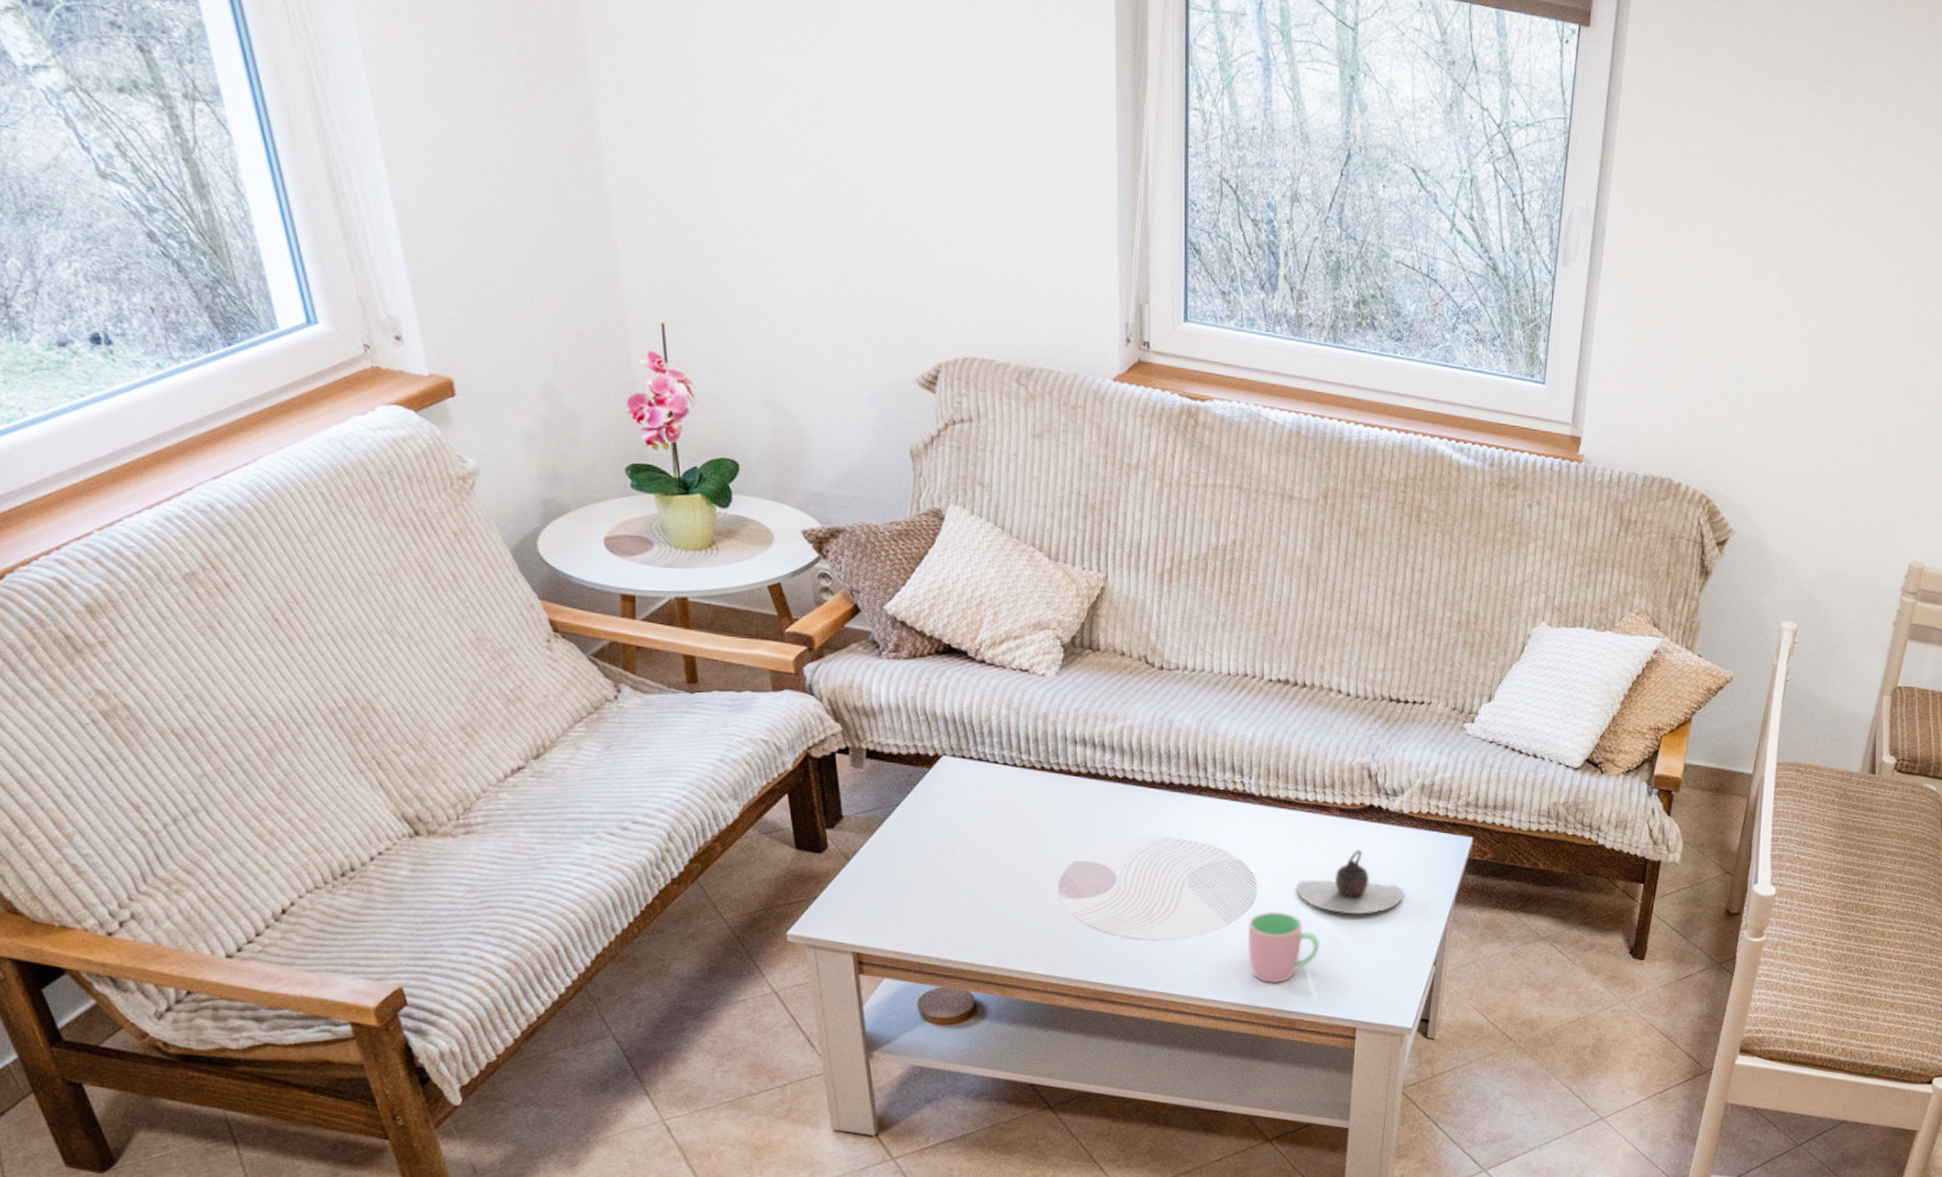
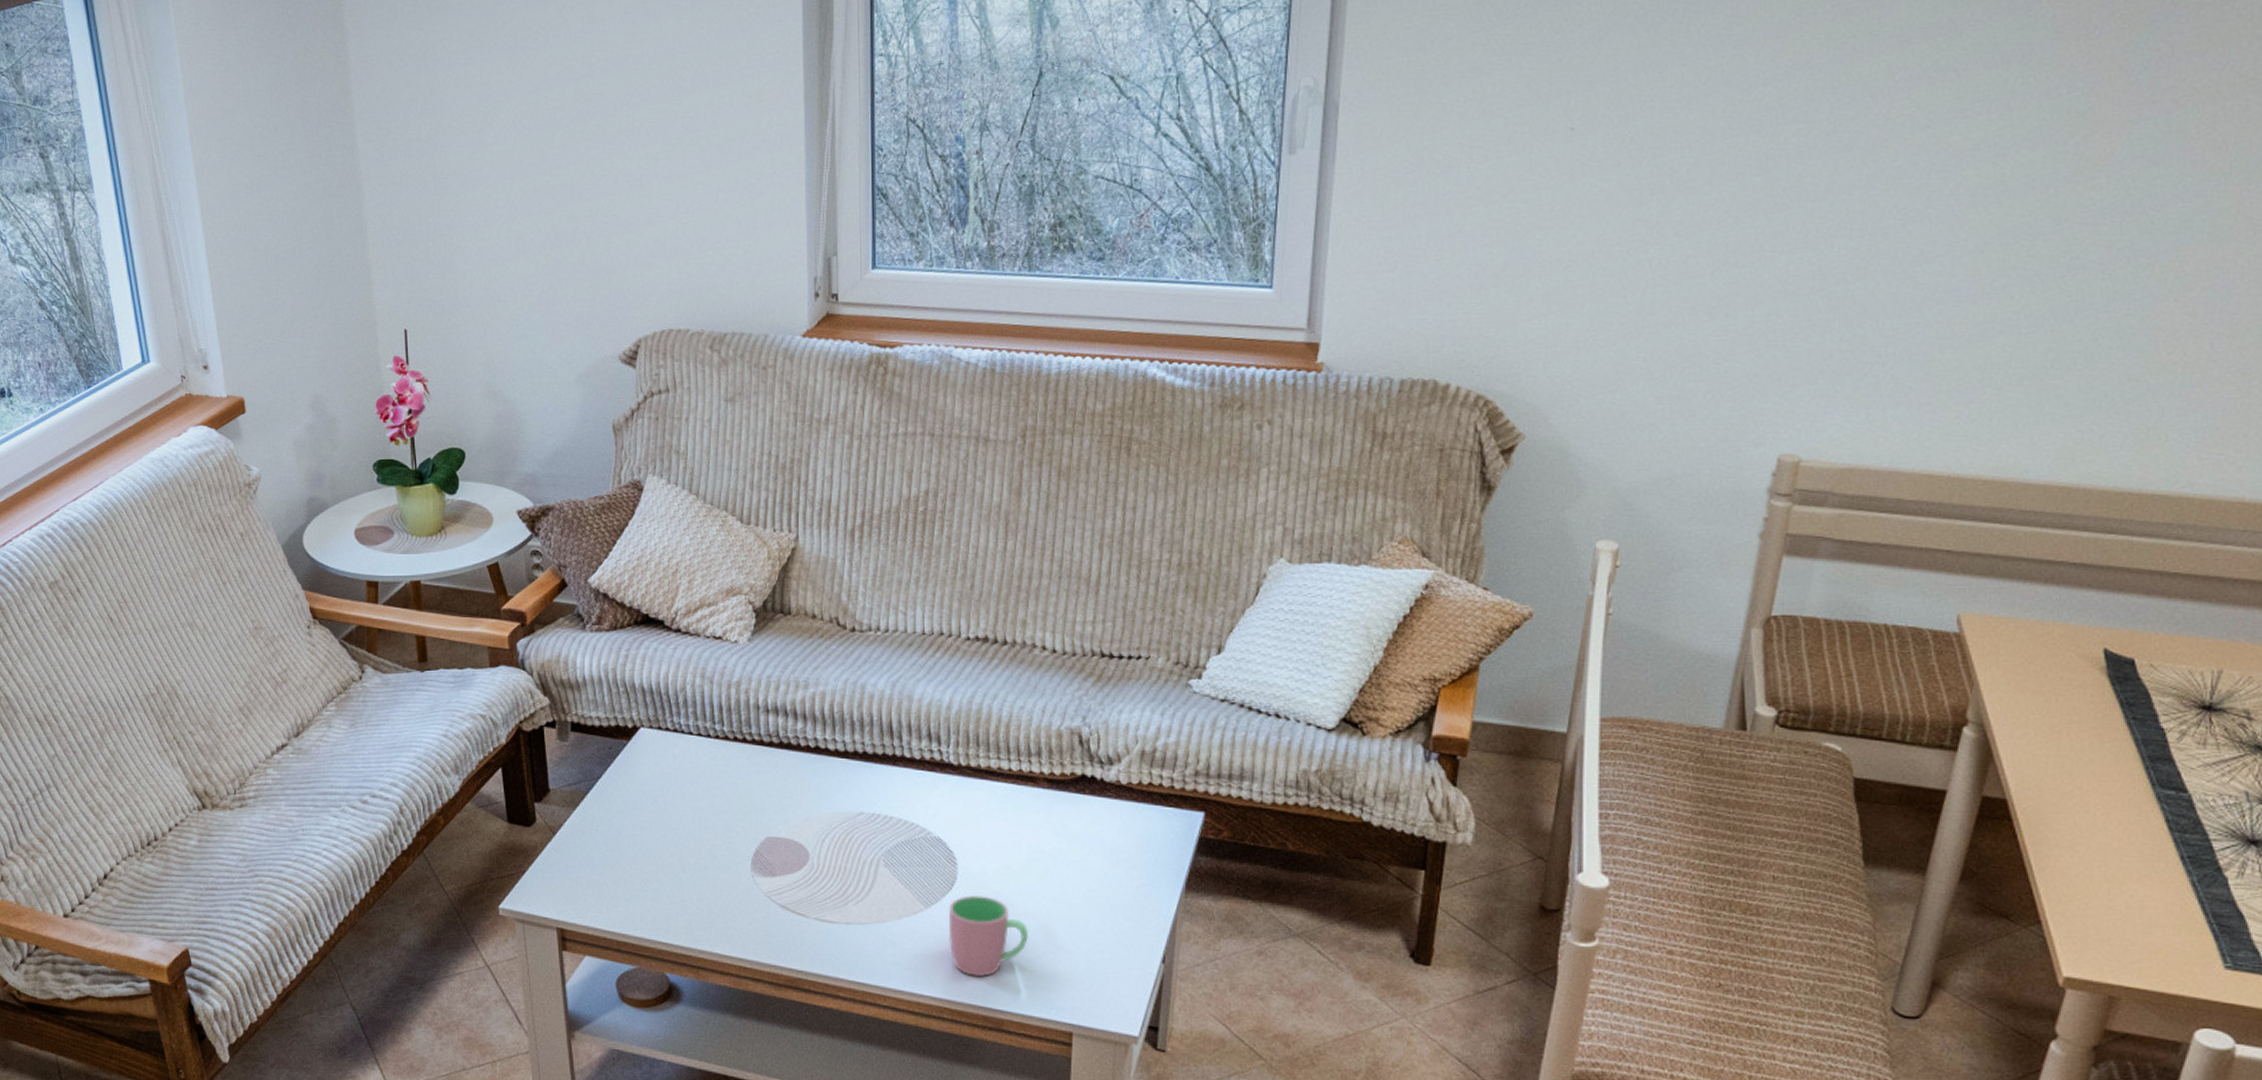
teapot: present [1296,850,1405,914] -> none [1001,826,1125,901]

